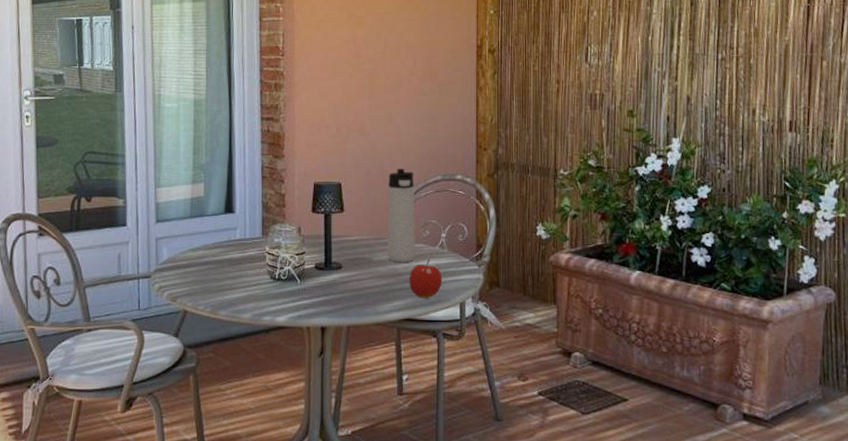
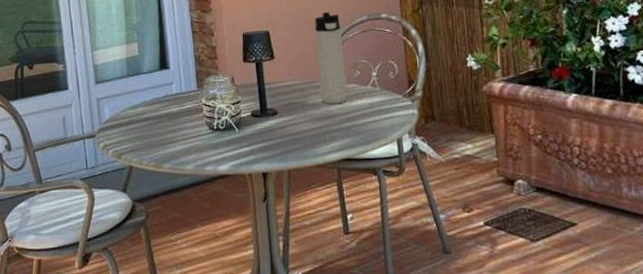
fruit: present [409,259,442,298] -> none [344,98,378,138]

